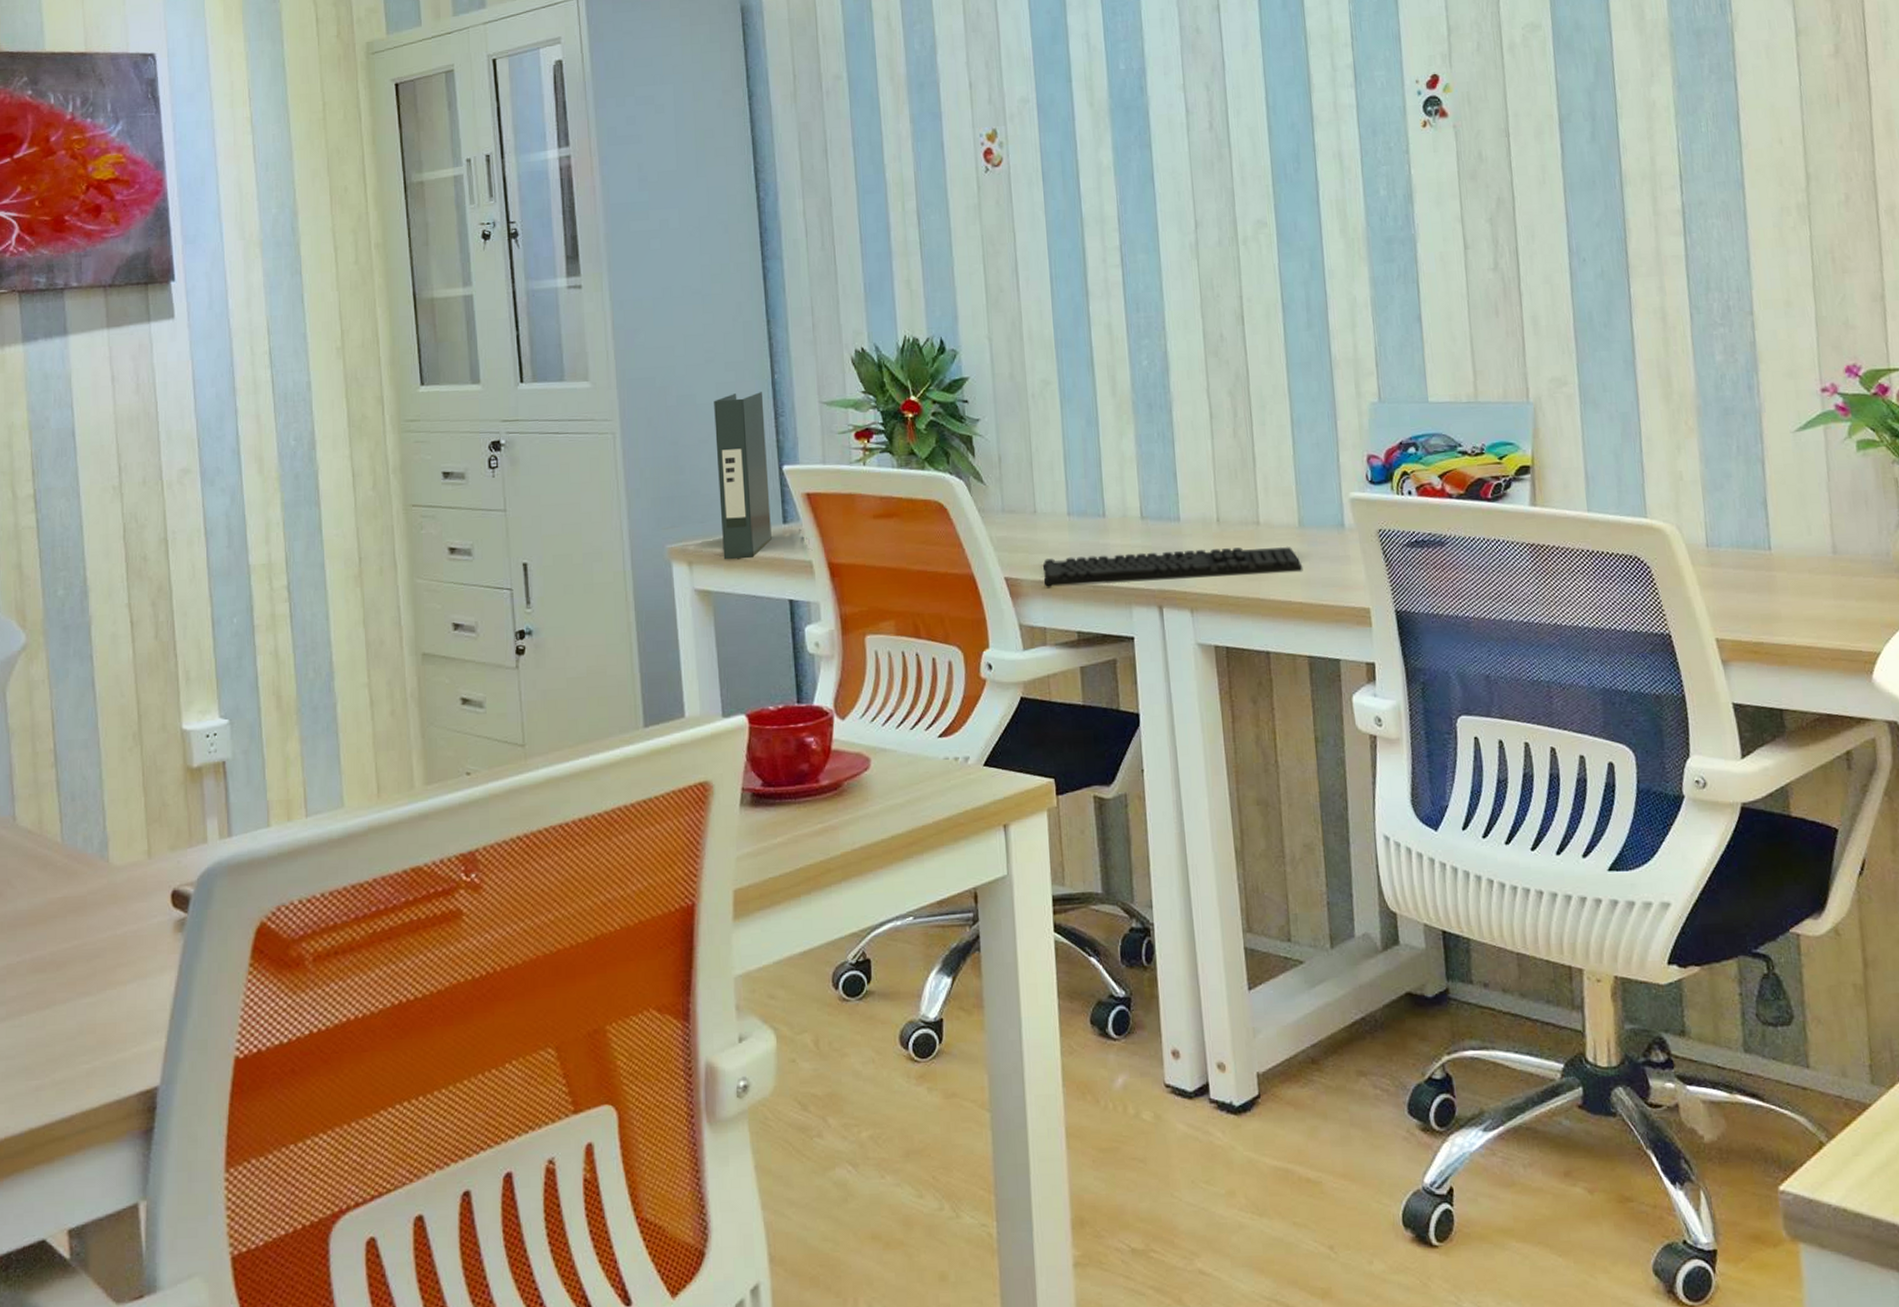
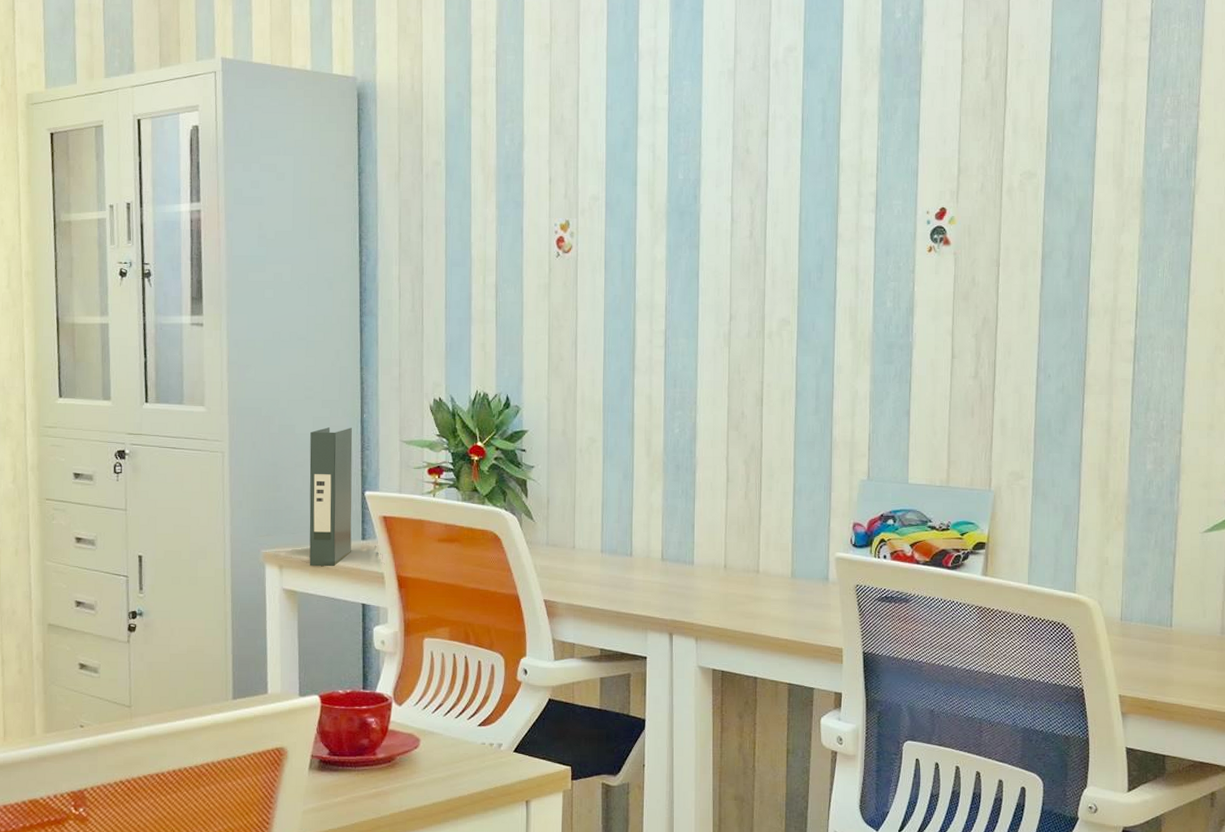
keyboard: present [1042,546,1303,587] -> none [576,587,791,615]

